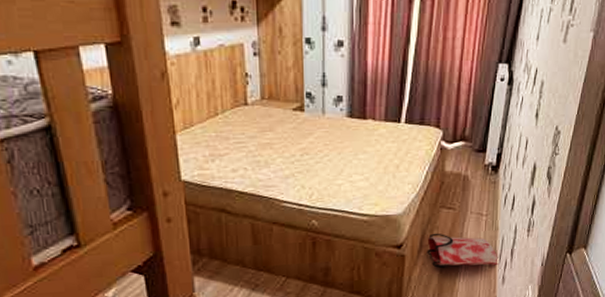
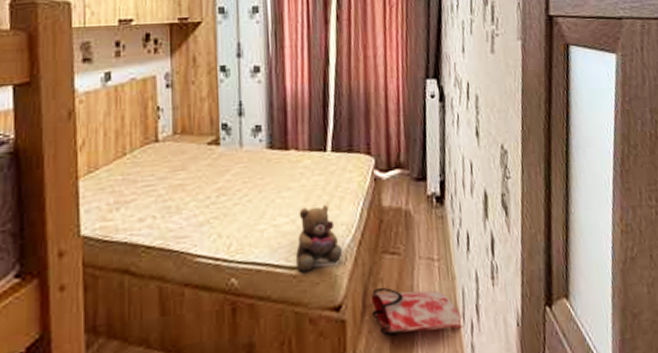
teddy bear: none [368,168,408,220] -> present [296,205,343,274]

